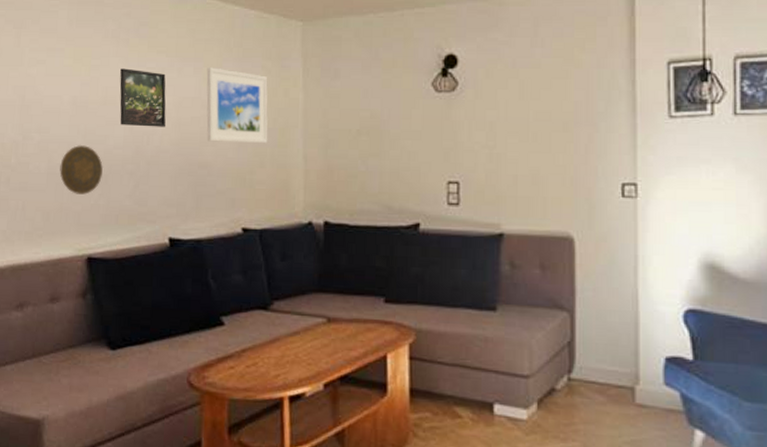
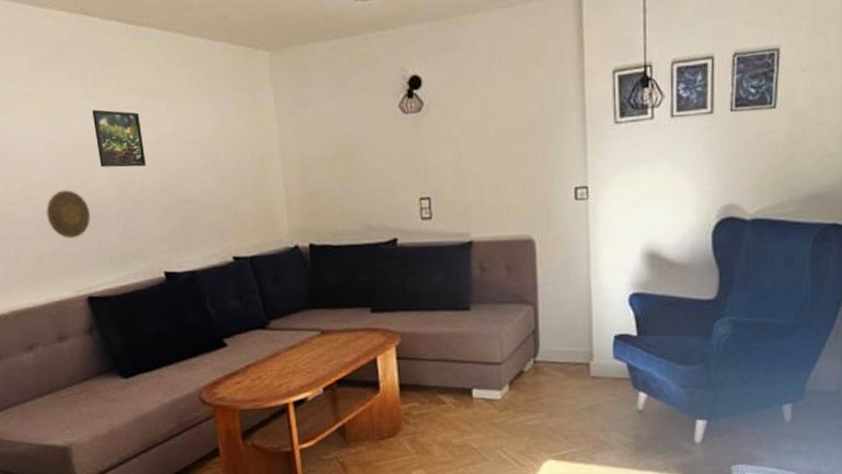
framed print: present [206,67,268,144] -> none [179,103,248,177]

